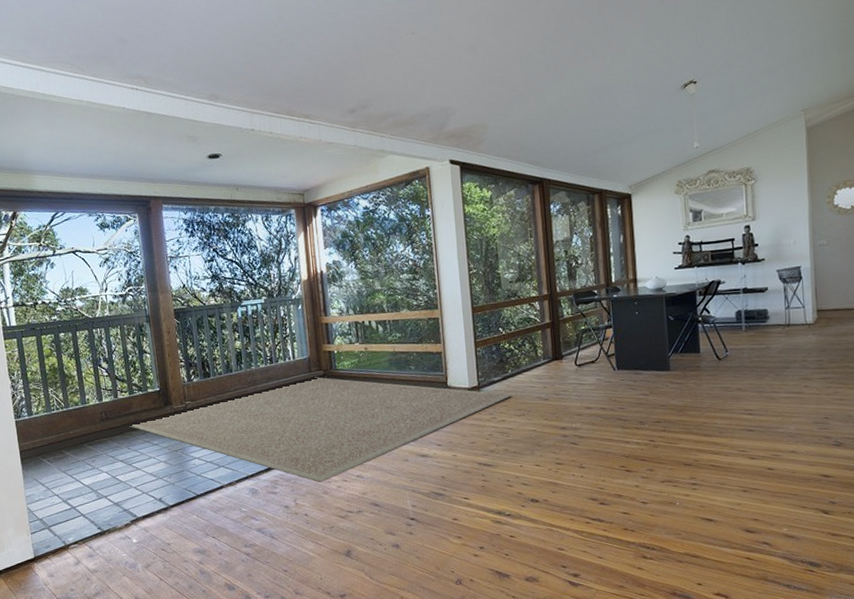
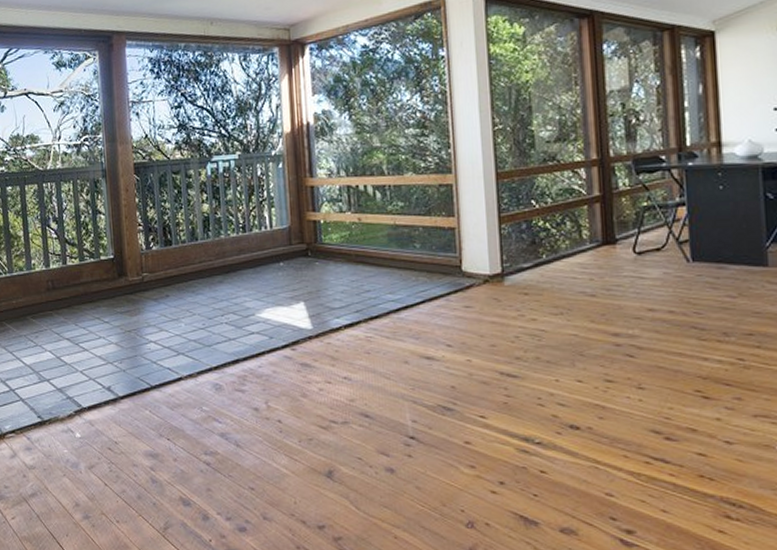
rug: present [129,377,512,482] -> none [78,251,547,382]

